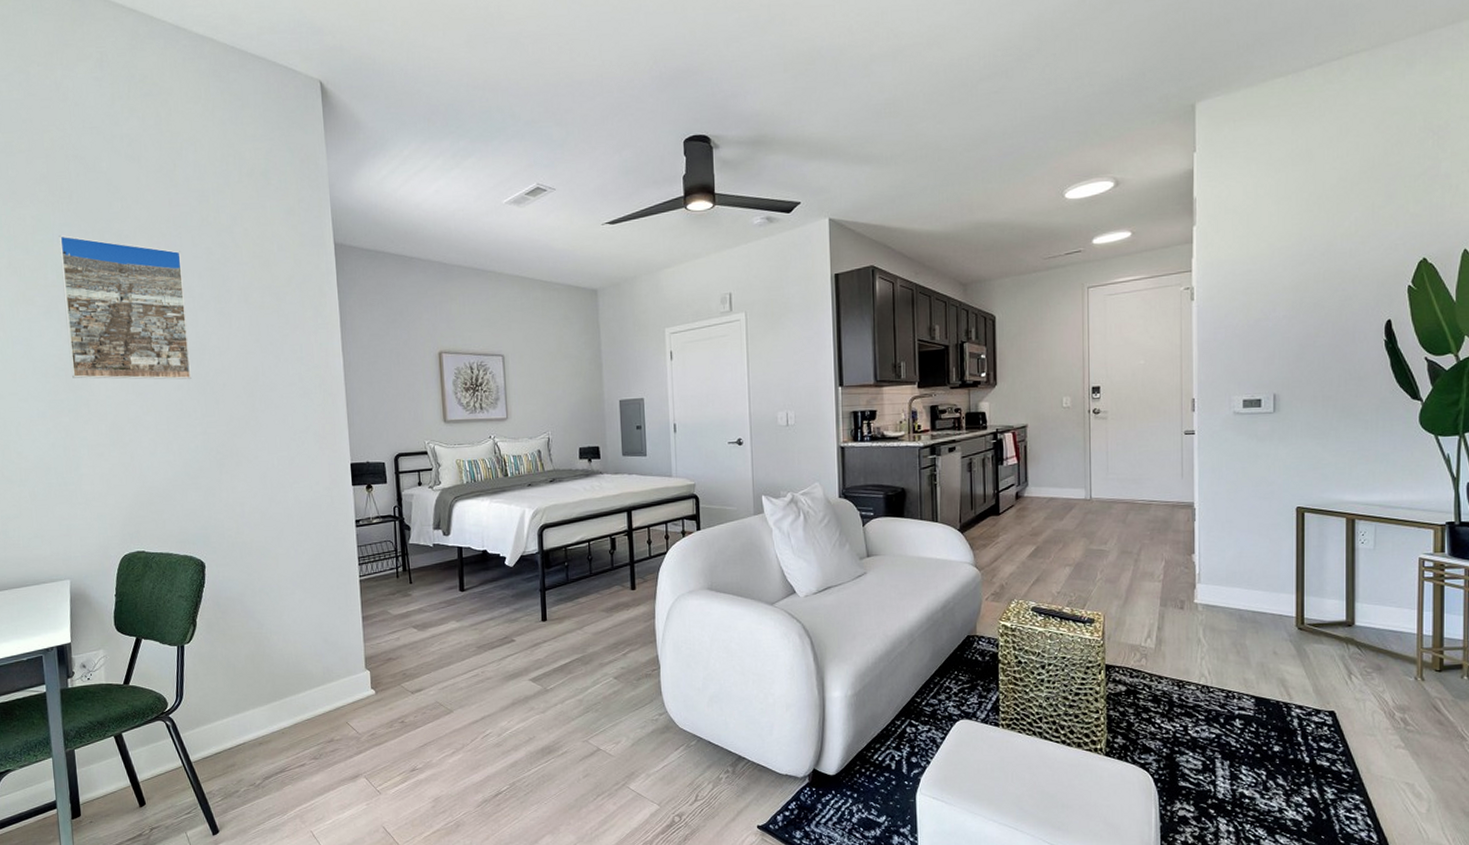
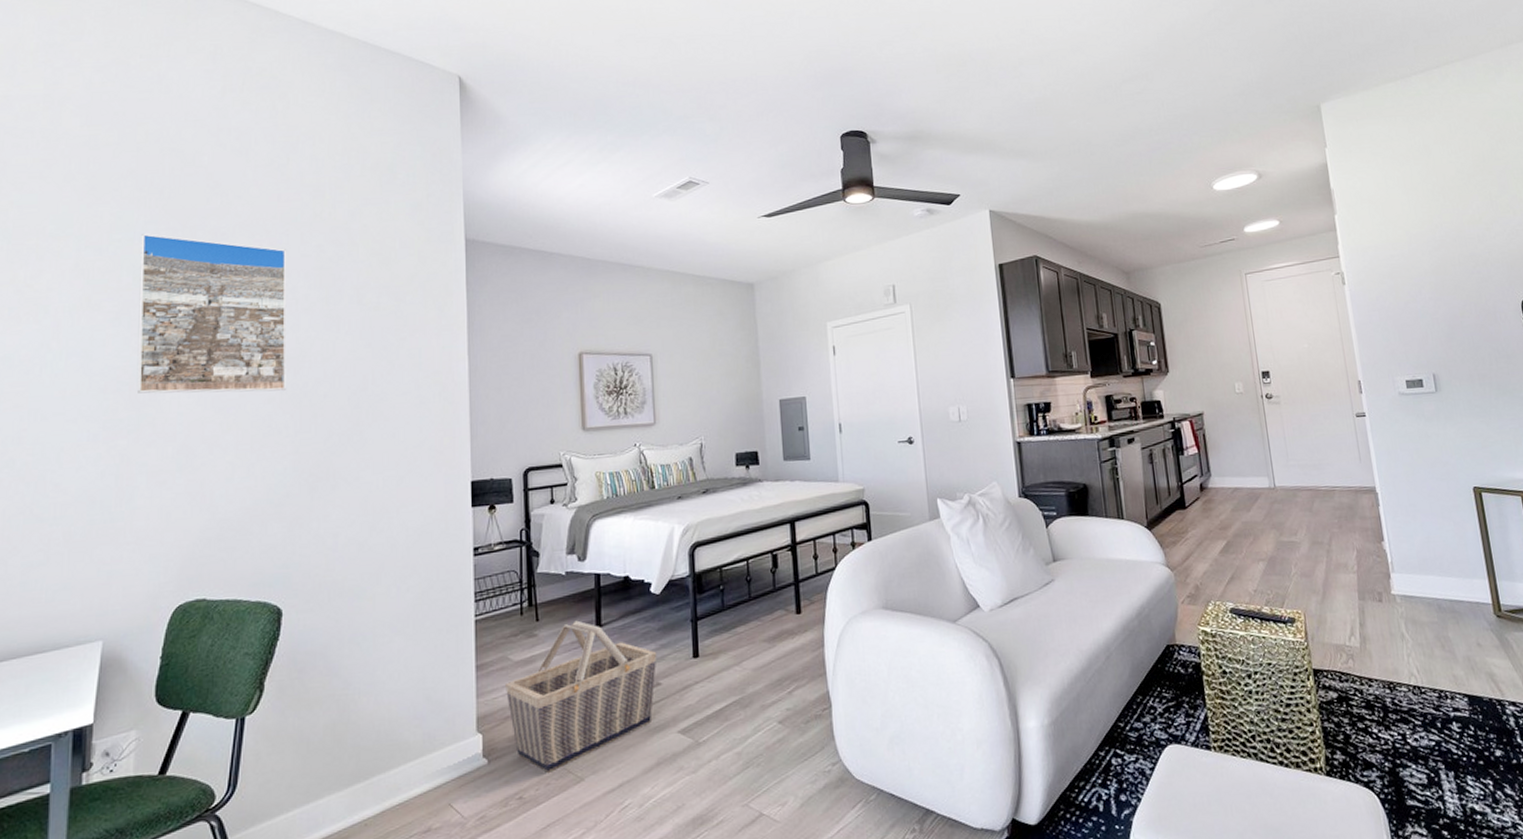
basket: none [387,585,512,704] -> present [506,620,657,773]

